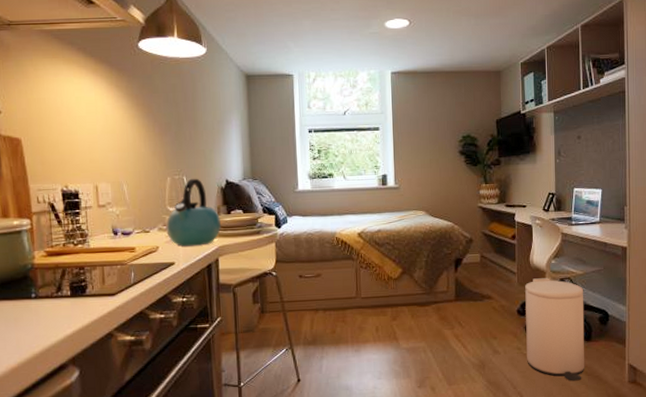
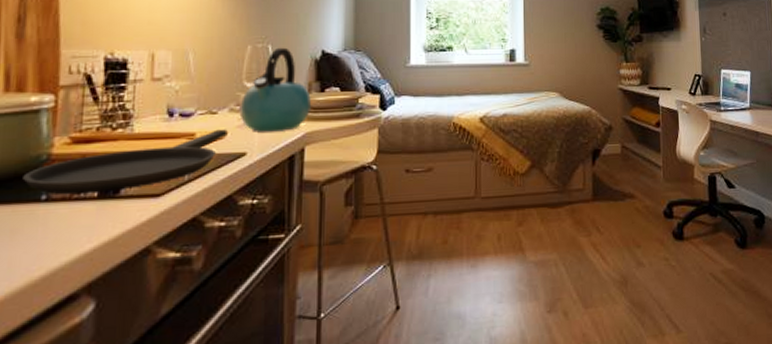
frying pan: none [17,244,159,294] -> present [22,129,228,195]
pedal bin: present [525,278,585,381] -> none [672,172,741,299]

